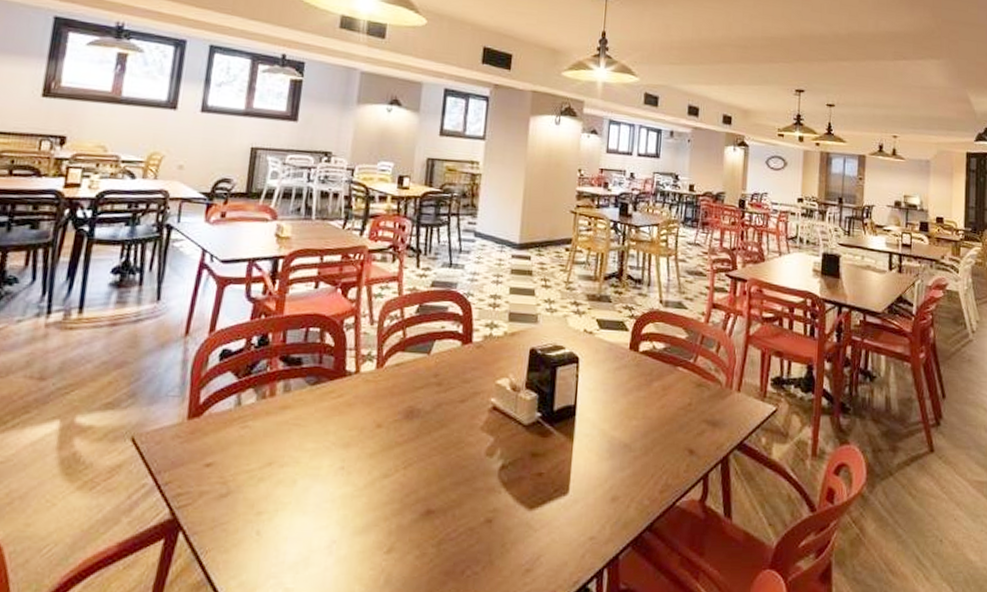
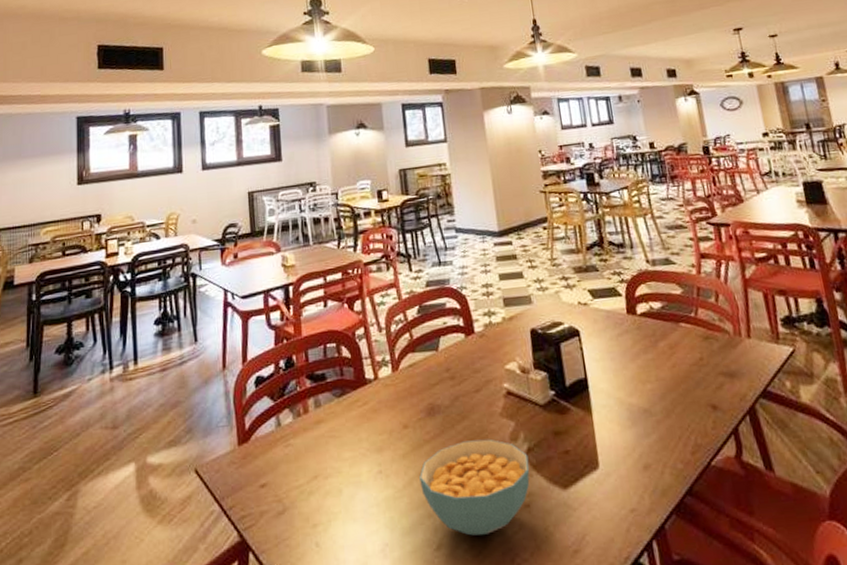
cereal bowl: none [382,449,501,544] -> present [419,439,530,536]

